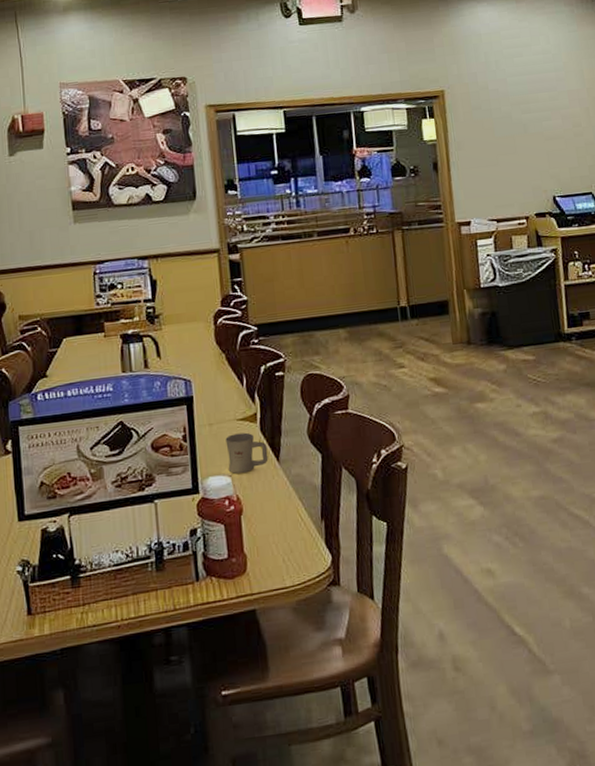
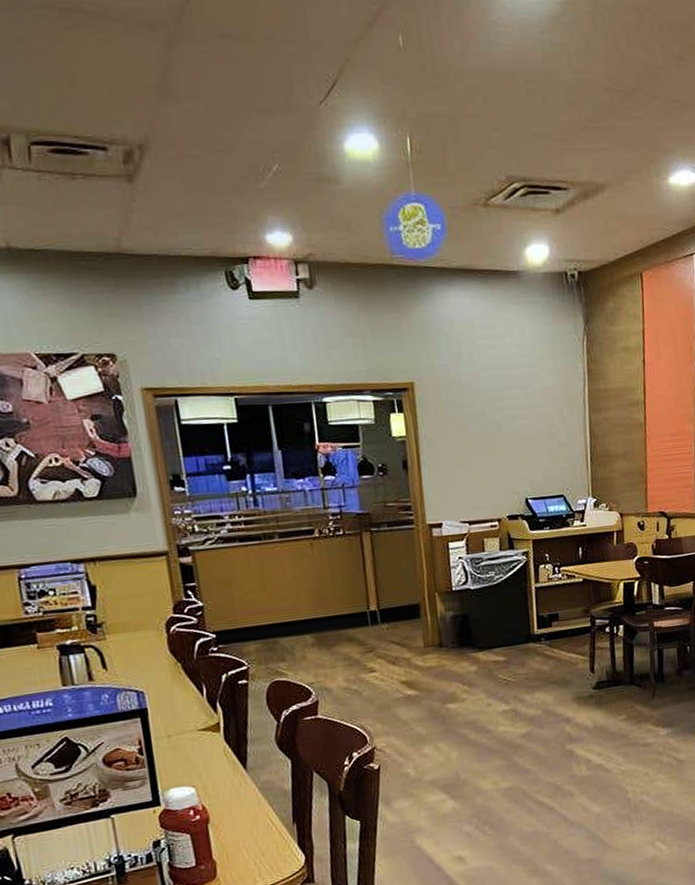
mug: present [225,432,269,474] -> none [186,742,235,784]

